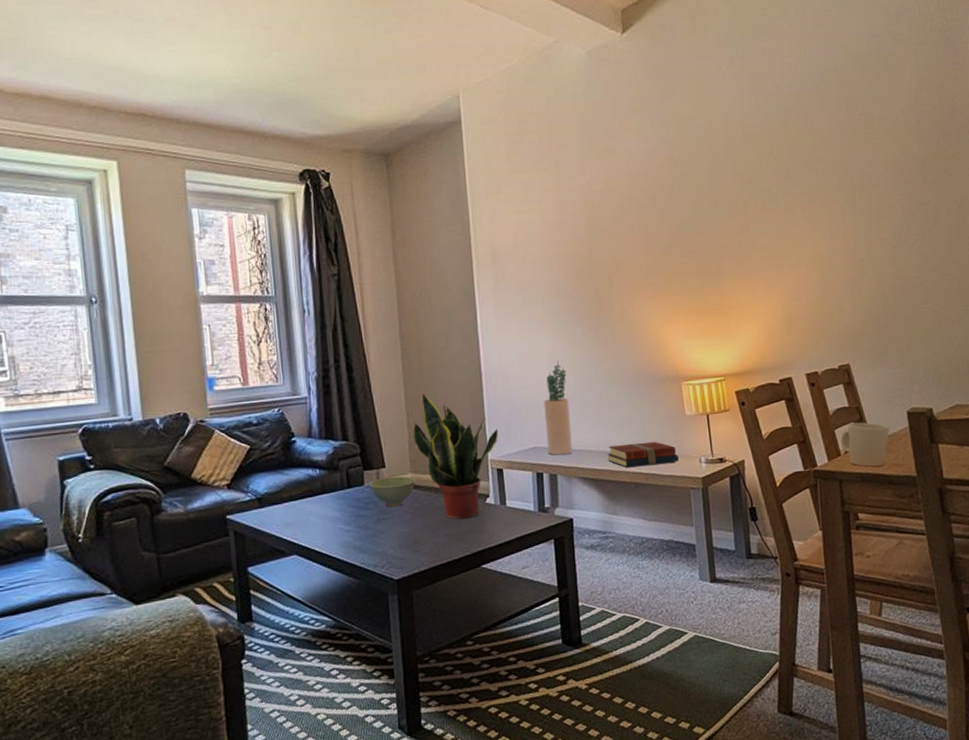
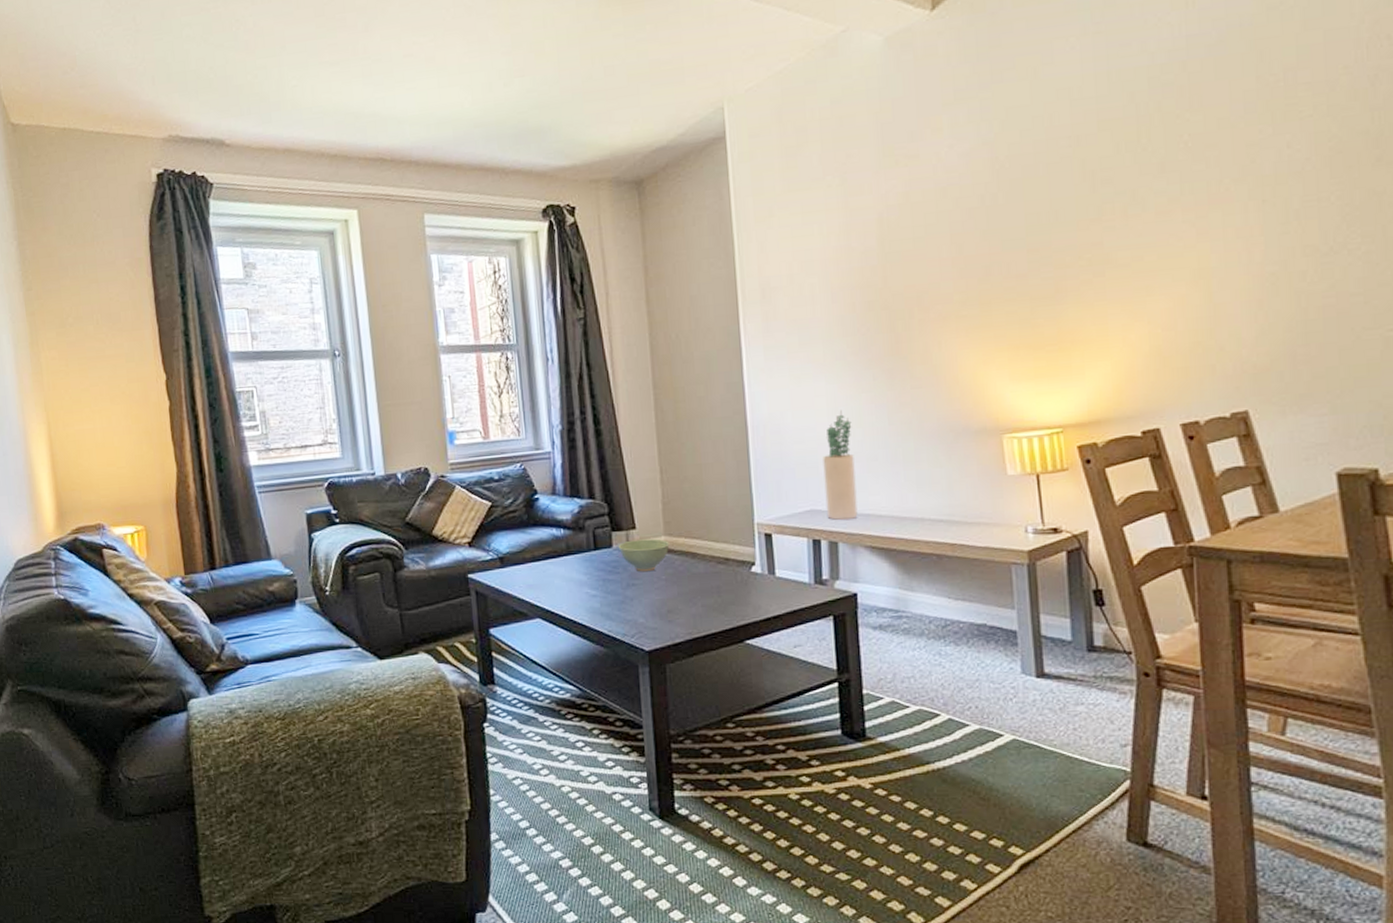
potted plant: present [413,392,498,520] -> none [667,447,767,589]
books: present [607,441,679,468] -> none [902,505,996,537]
mug: present [840,422,890,468] -> none [1230,486,1308,545]

